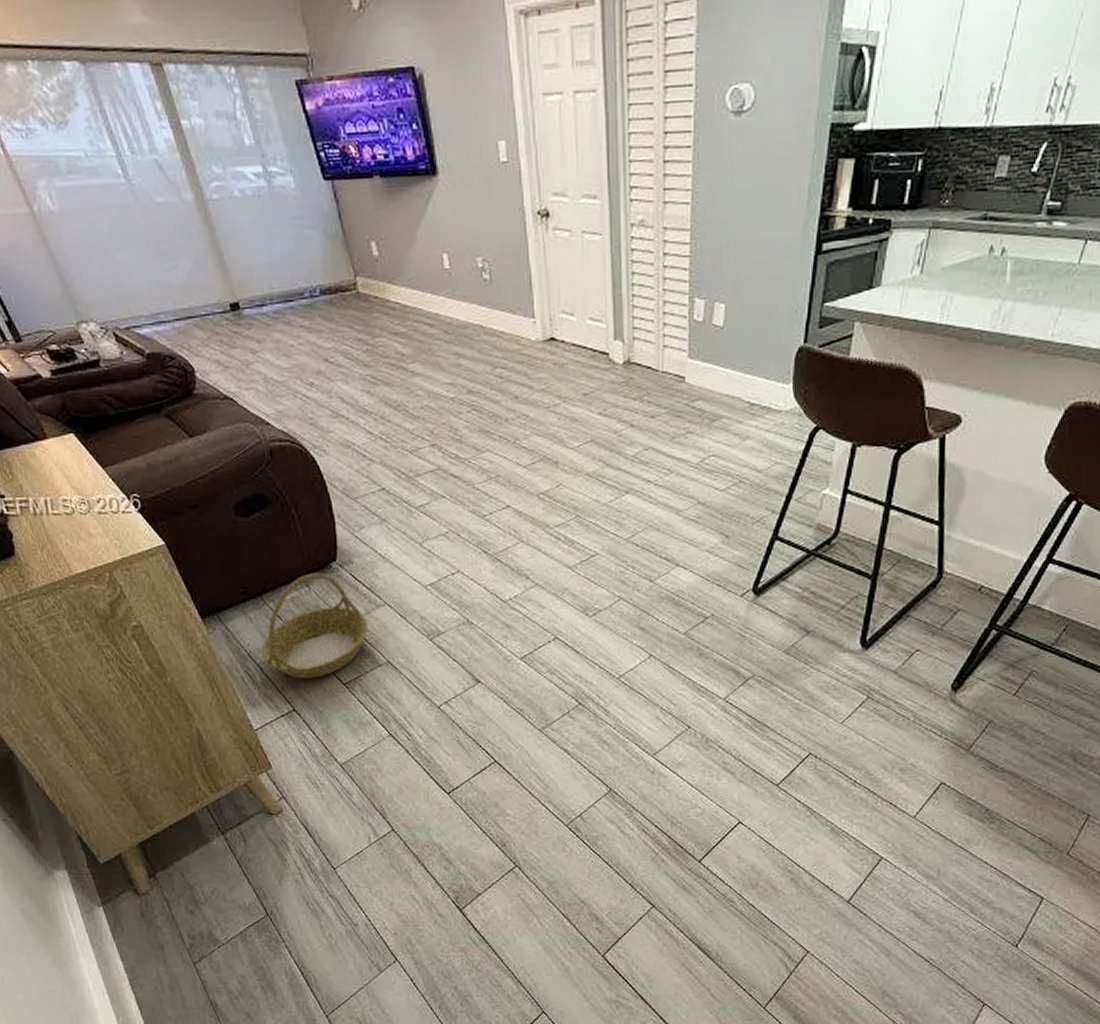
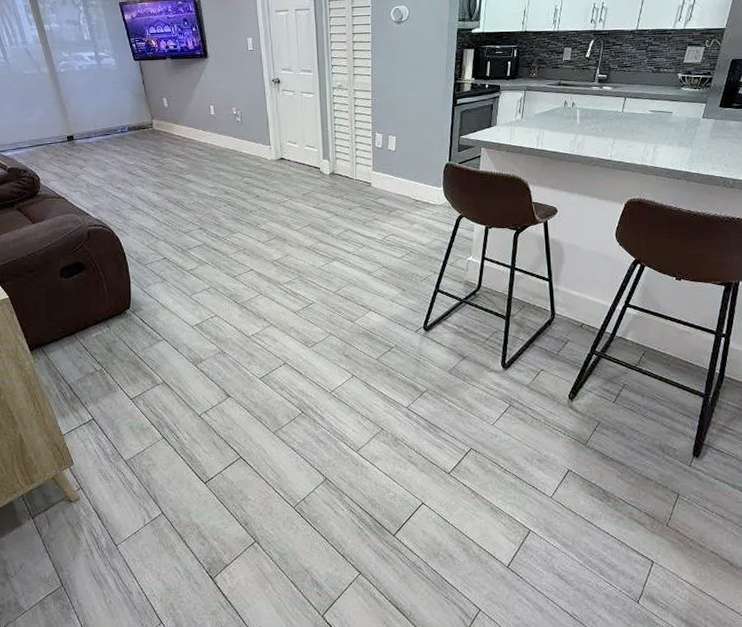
basket: present [261,573,368,679] -> none [72,317,150,395]

